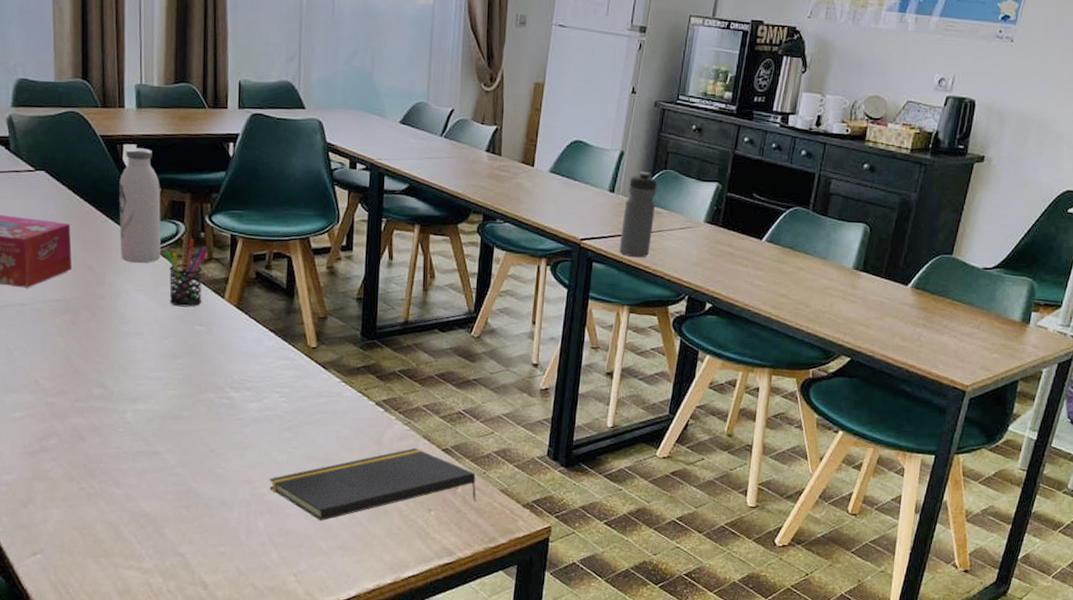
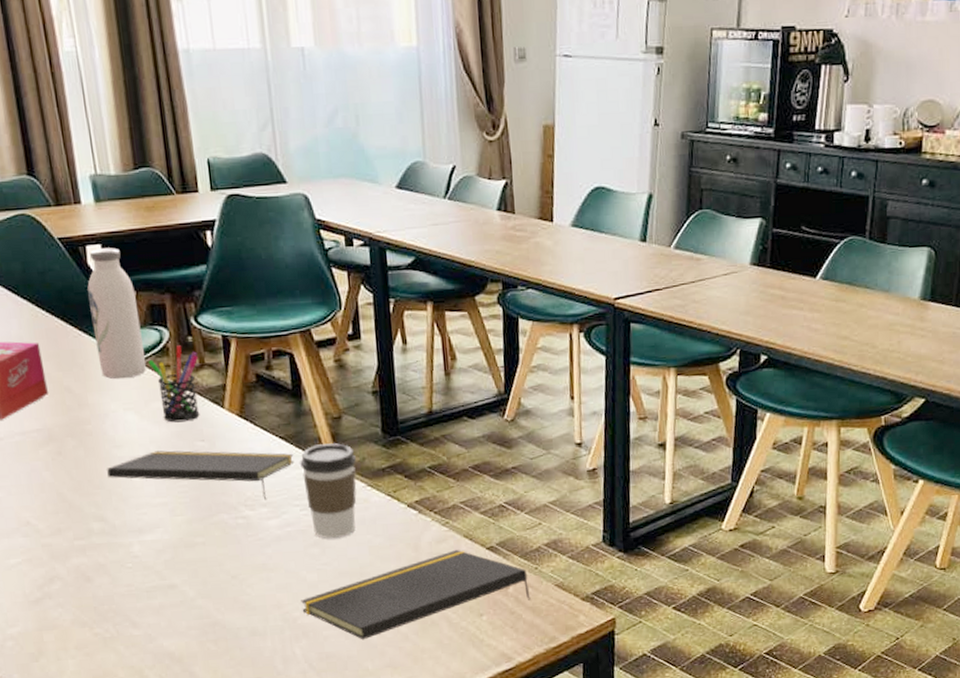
notepad: none [113,330,280,384] -> present [107,450,295,500]
coffee cup: none [285,340,336,426] -> present [300,443,357,539]
water bottle: present [619,171,657,258] -> none [658,214,695,313]

